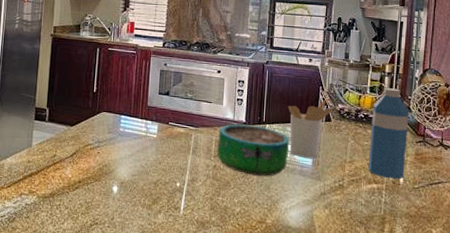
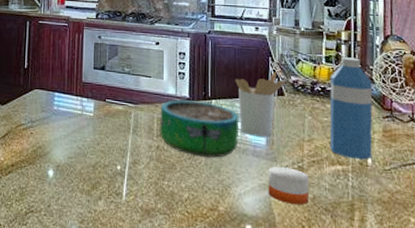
candle: none [311,183,348,219] -> present [268,165,309,205]

